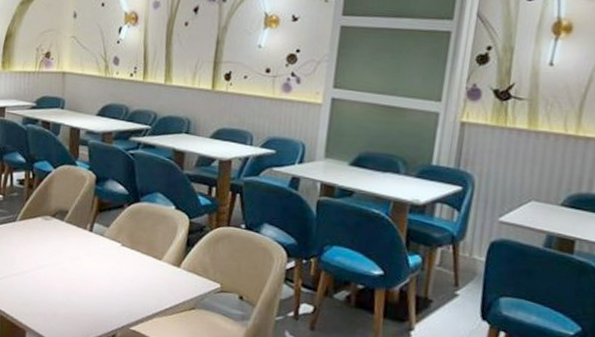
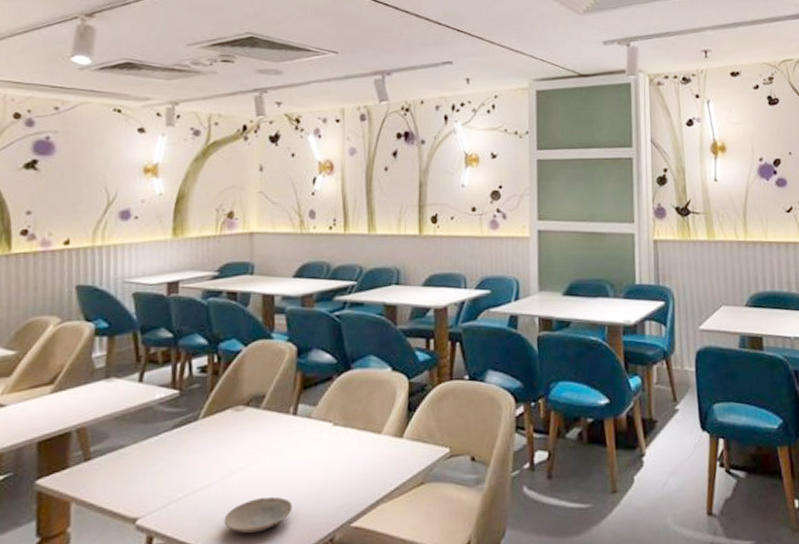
plate: none [32,290,85,317] -> present [224,497,293,533]

